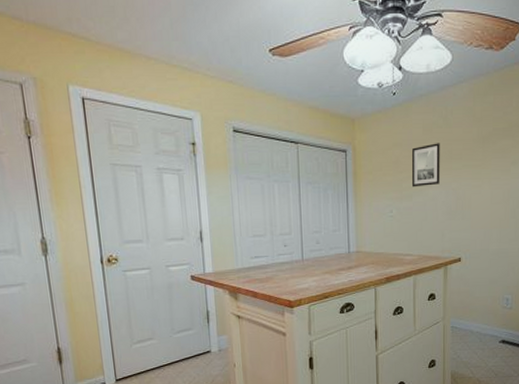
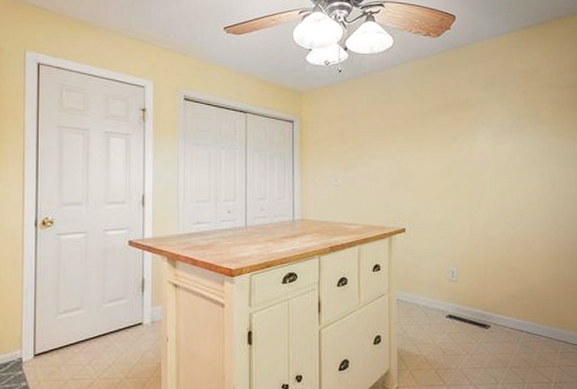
wall art: present [411,143,440,187] -> none [356,117,383,158]

